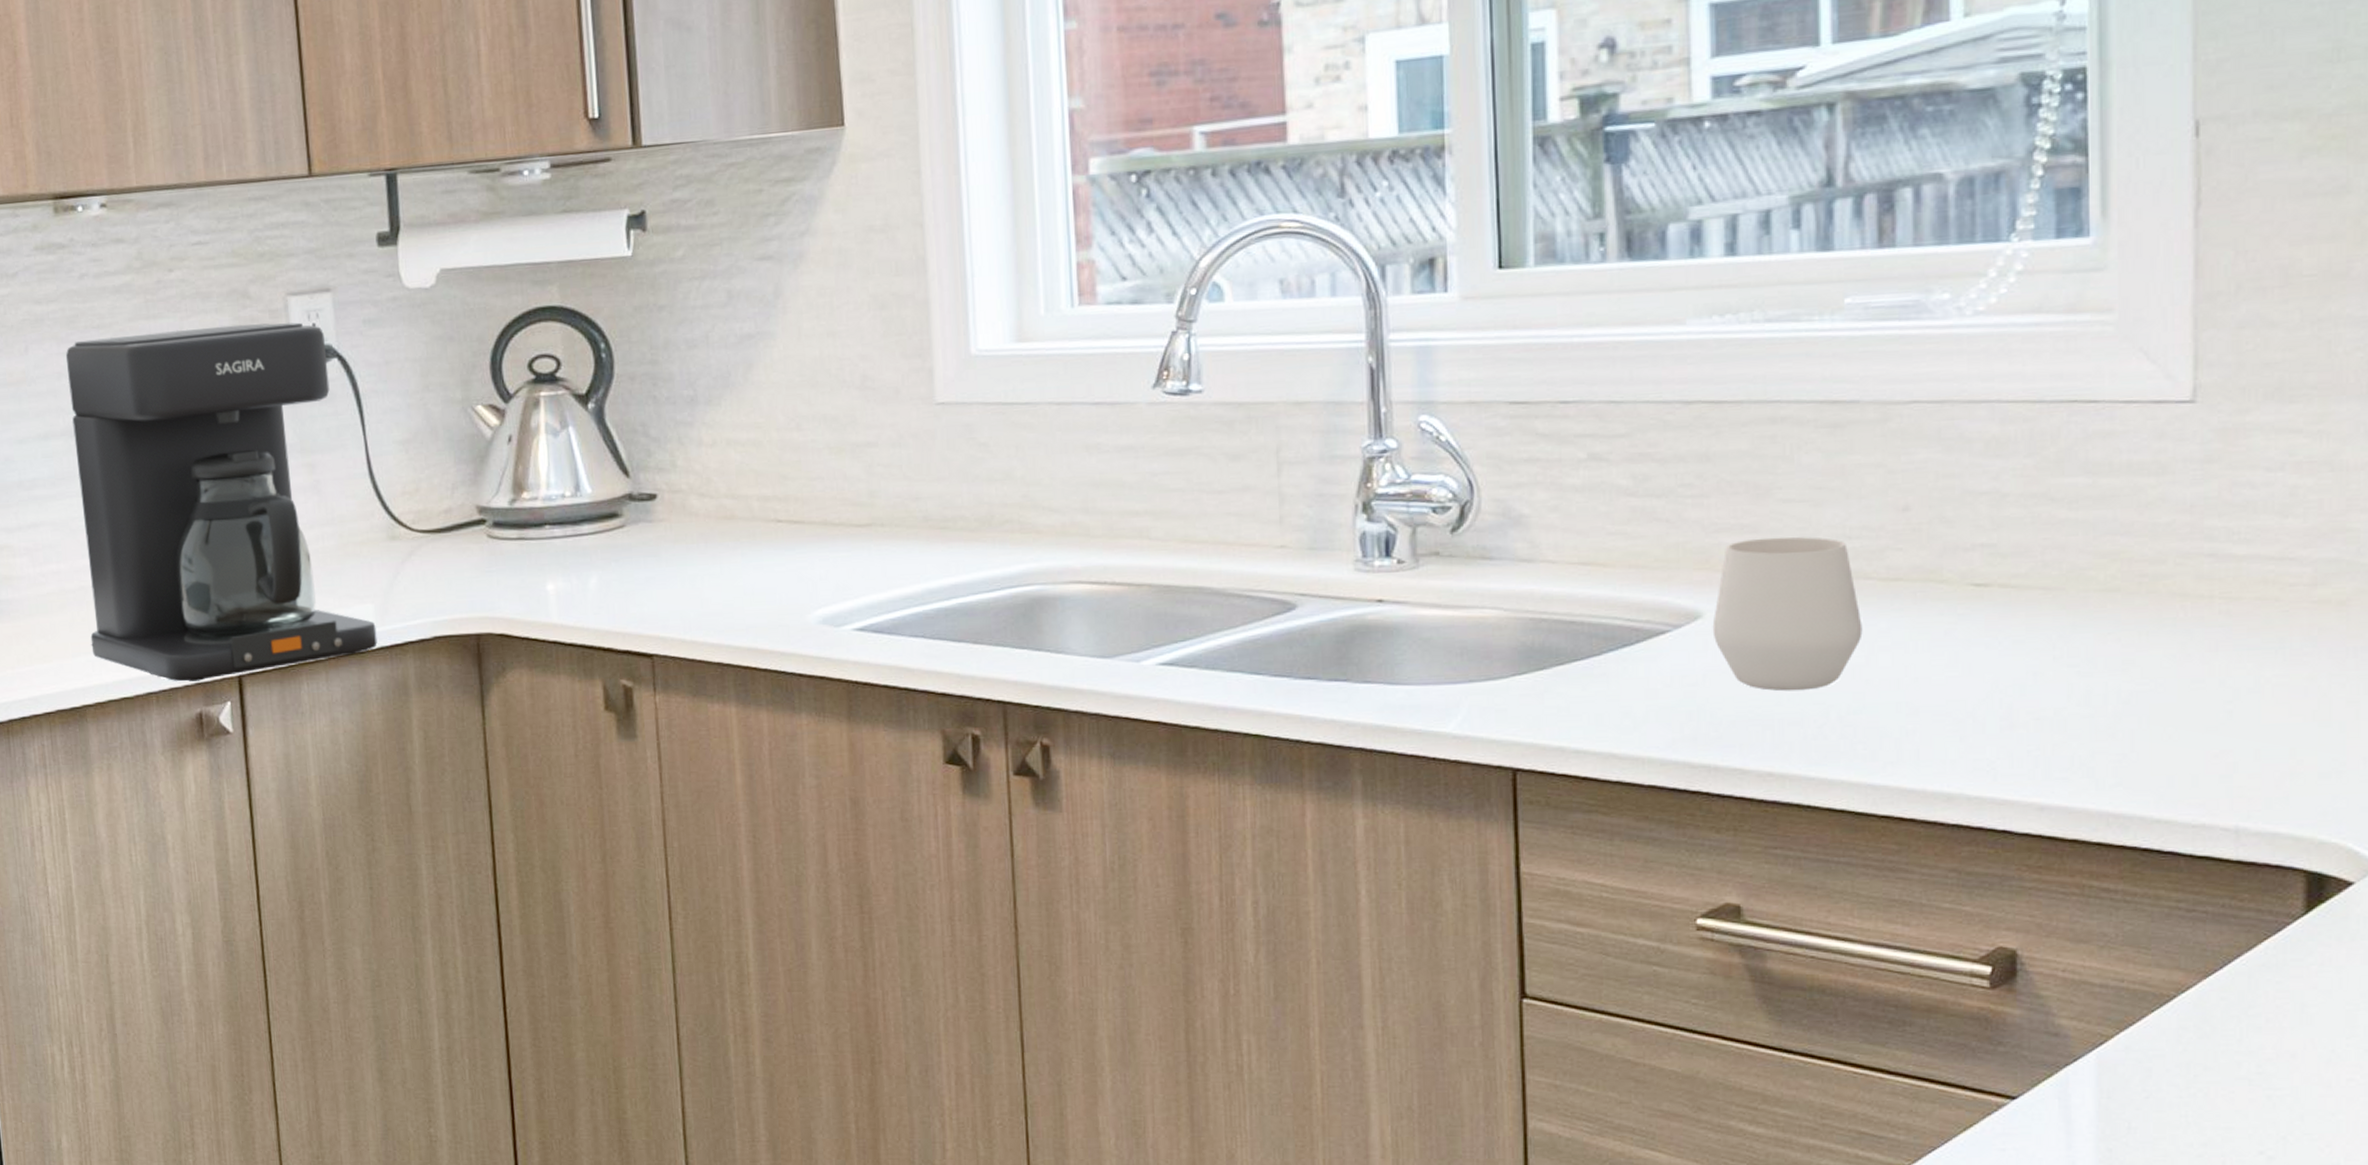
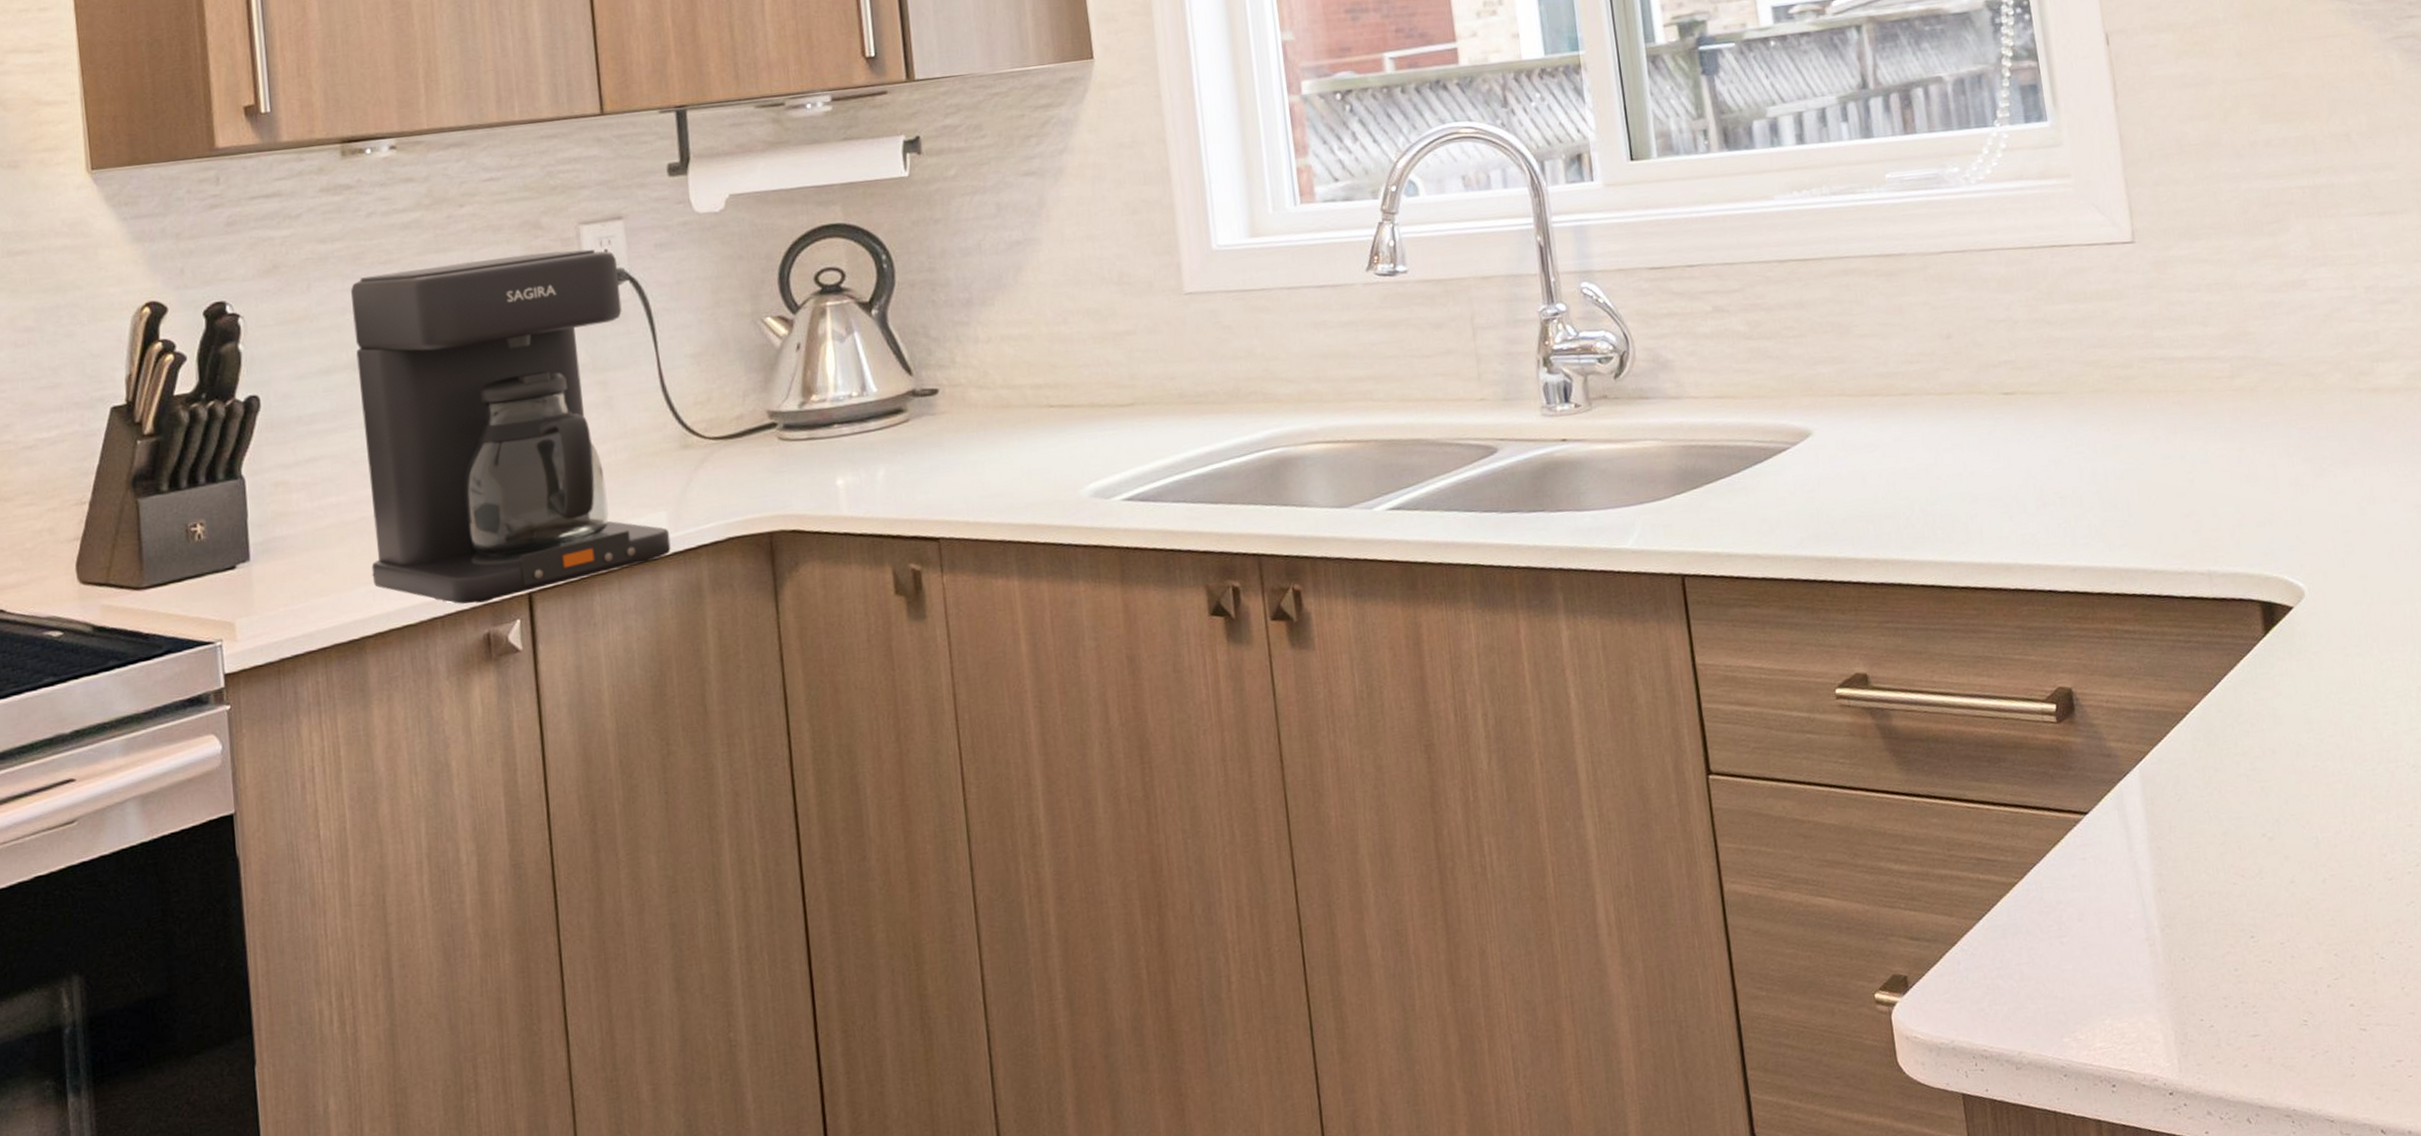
cup: present [1712,536,1863,692] -> none [1820,363,1930,492]

